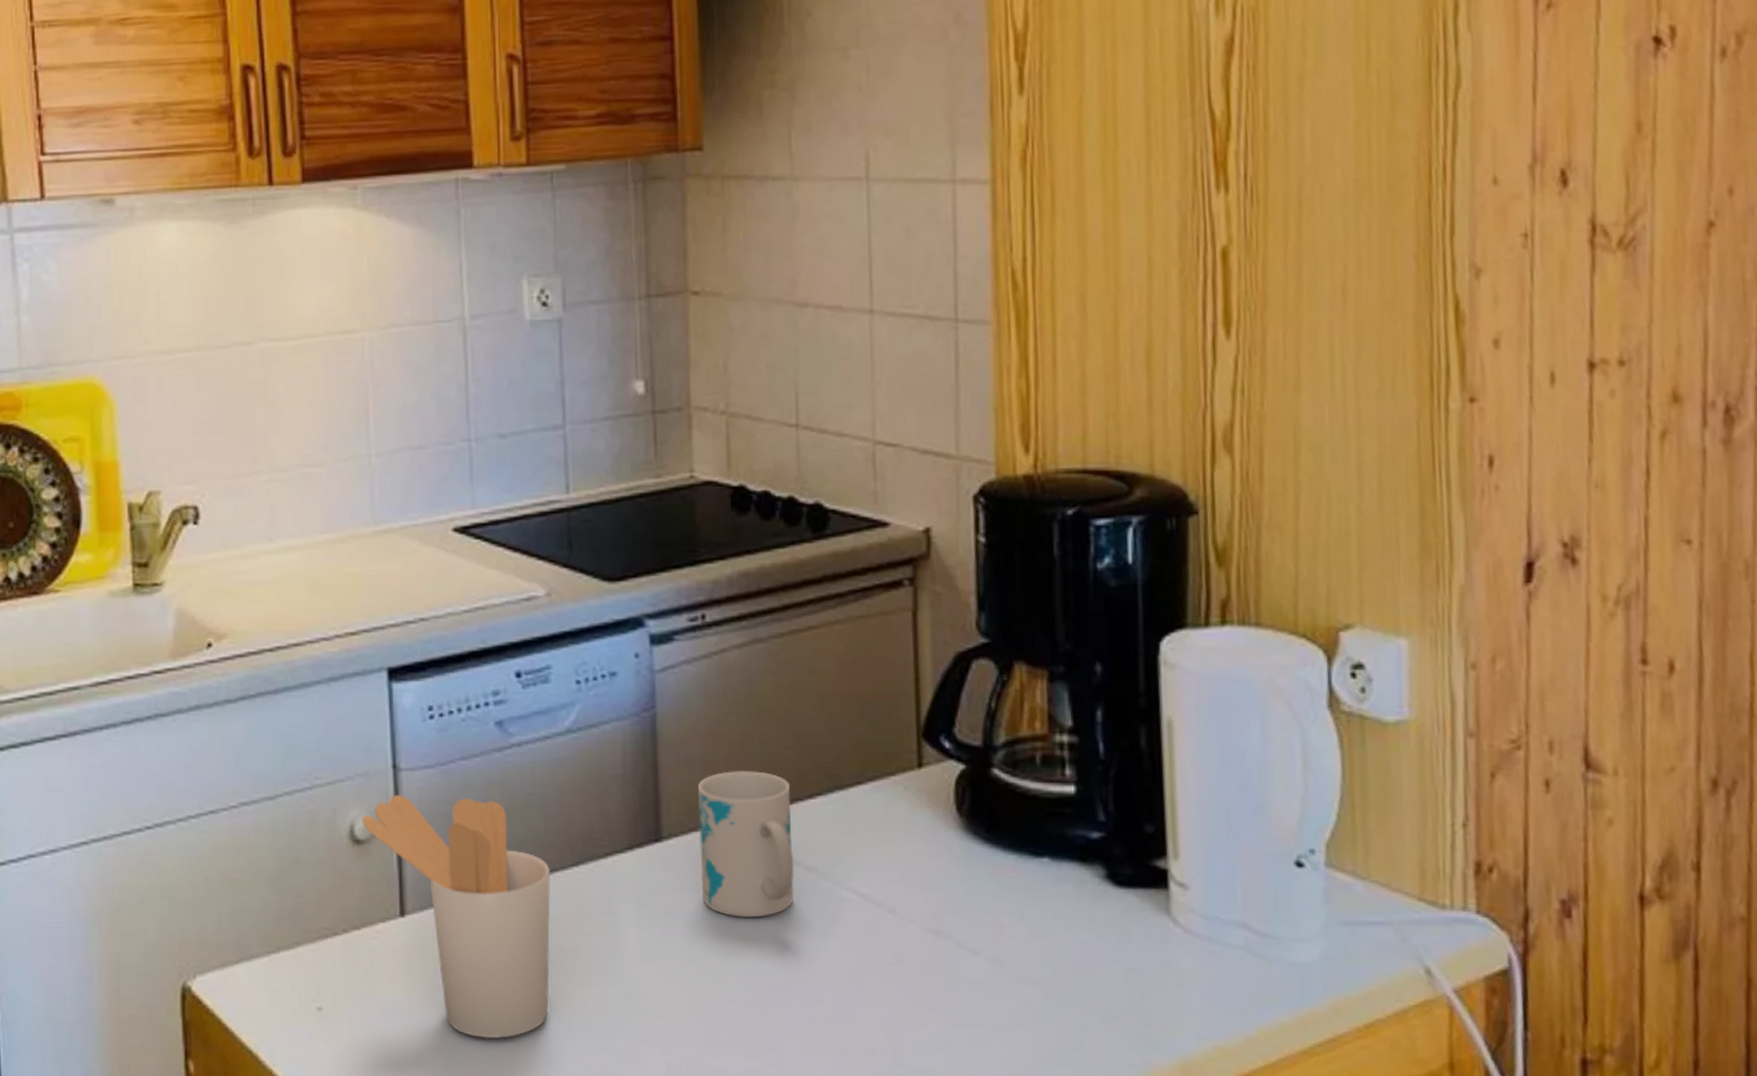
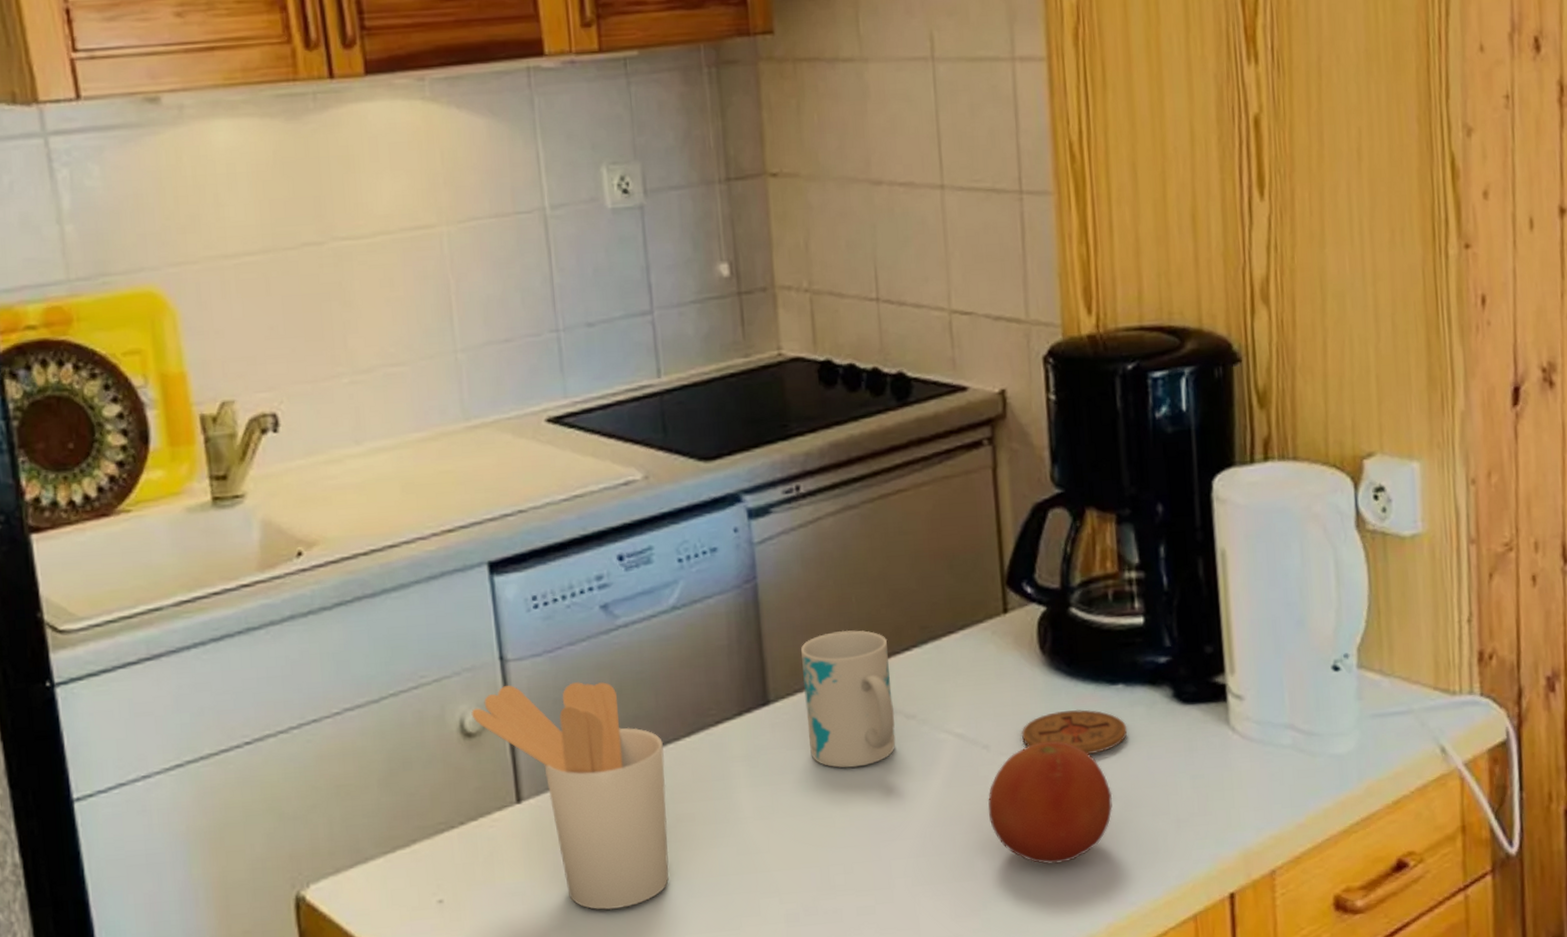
fruit: none [891,912,1032,1048] -> present [988,741,1113,865]
coaster: none [931,880,1052,932] -> present [1021,709,1128,755]

